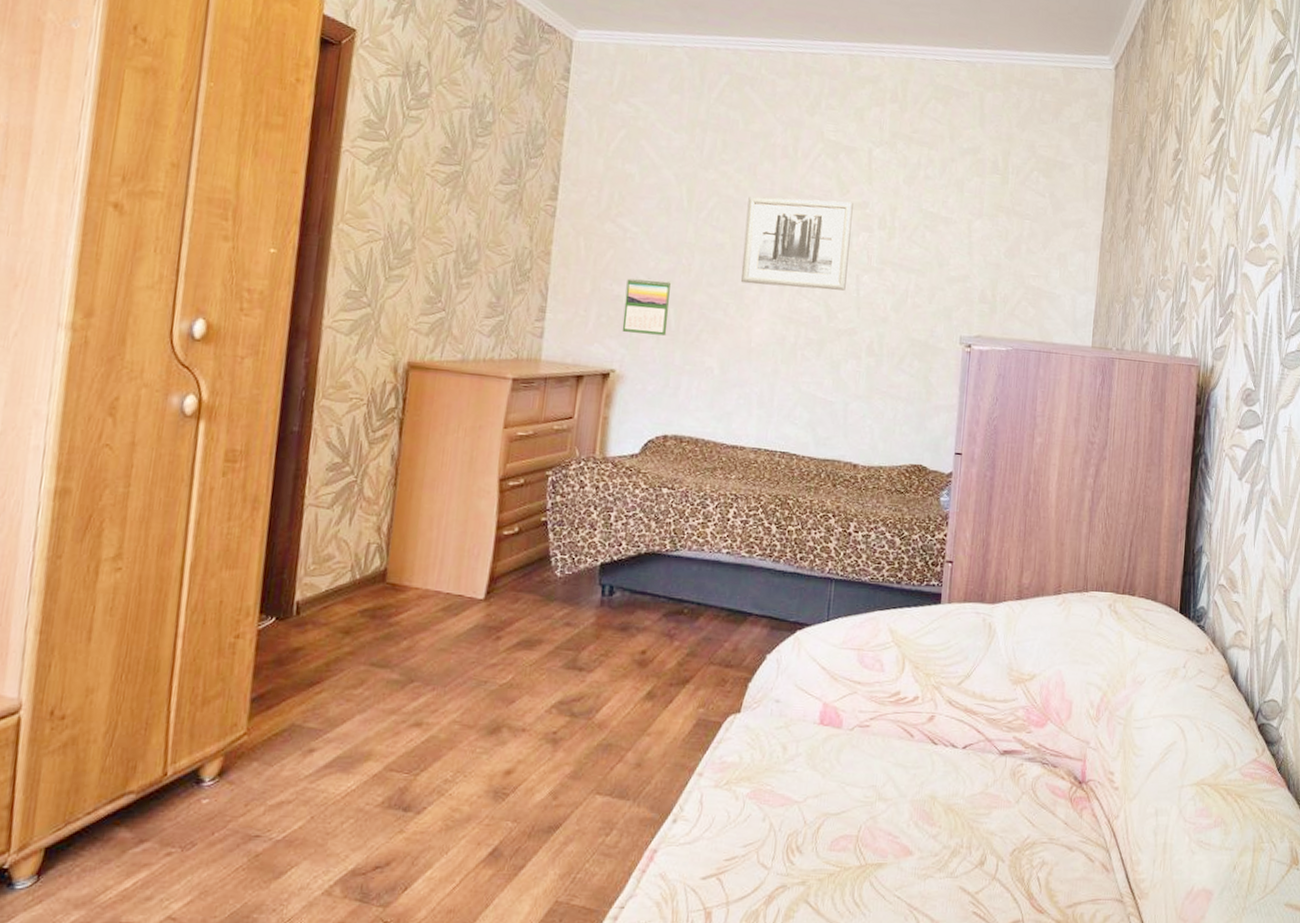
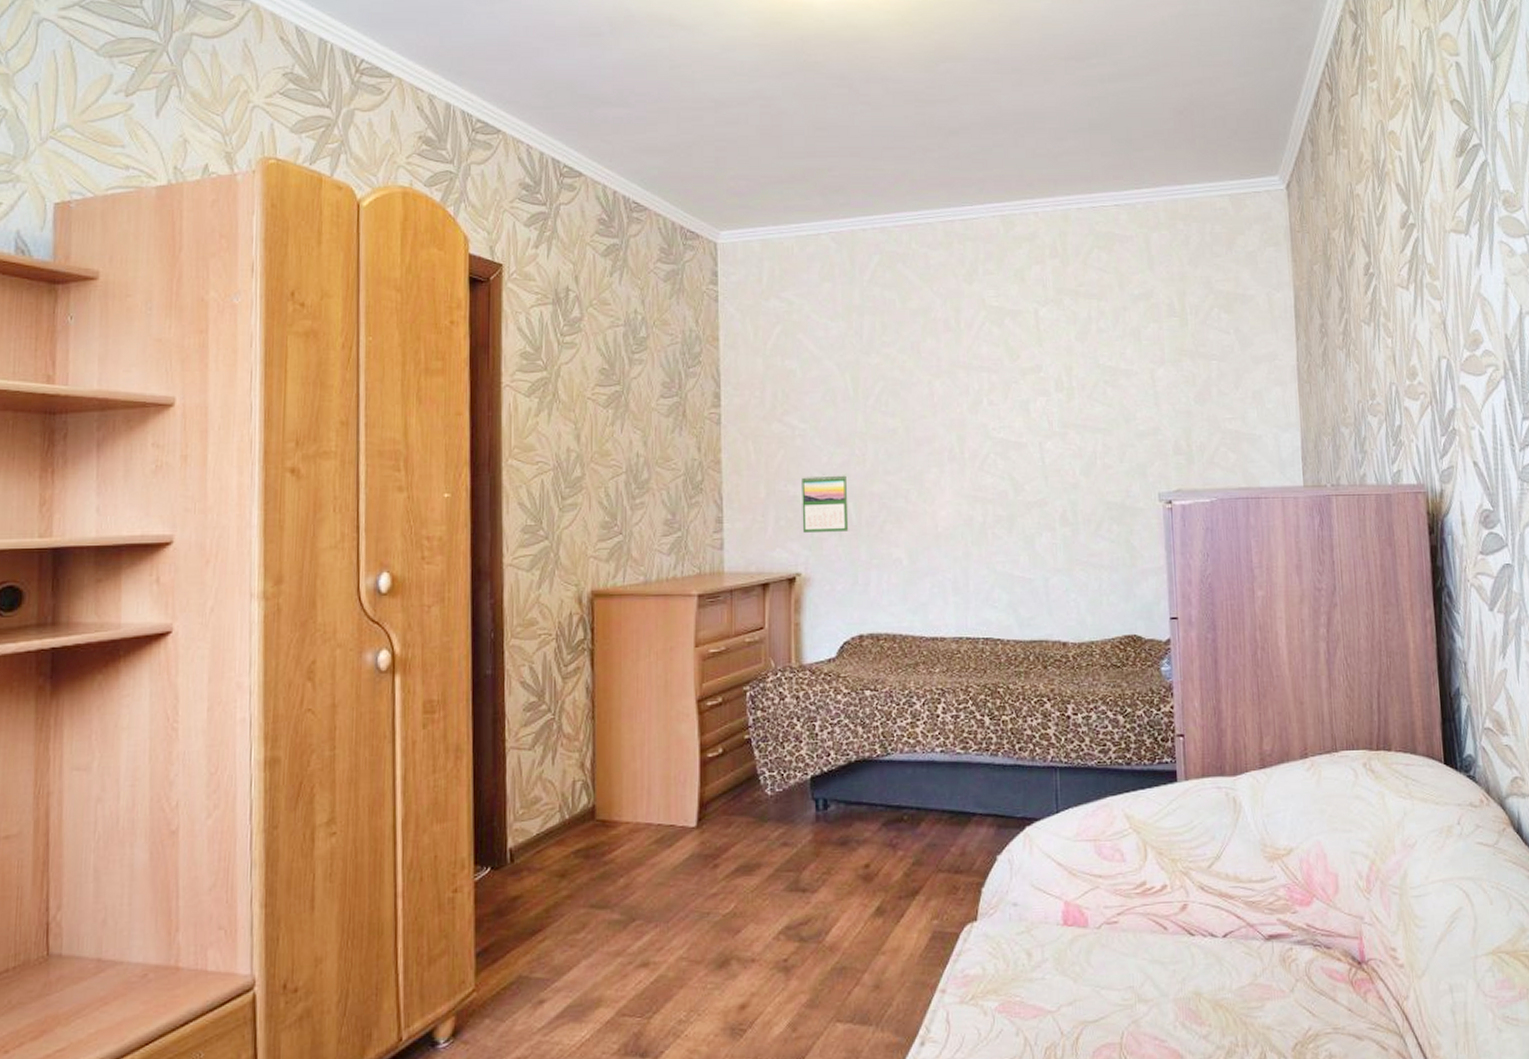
wall art: present [740,196,853,291] -> none [915,367,1029,467]

